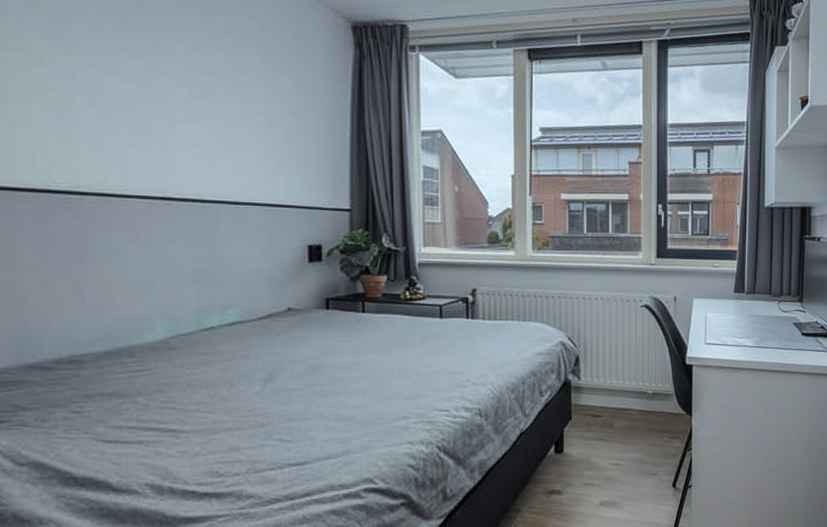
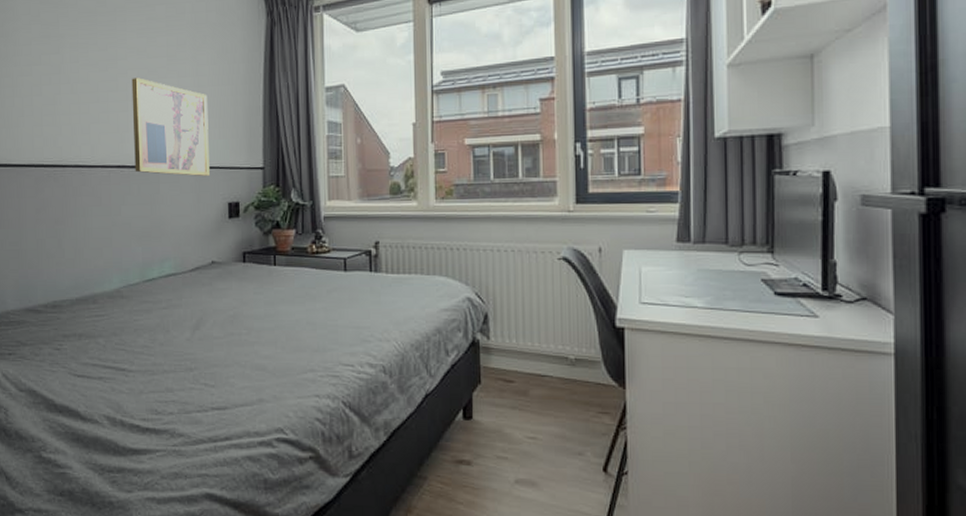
wall art: none [180,96,285,216] -> present [131,78,210,177]

